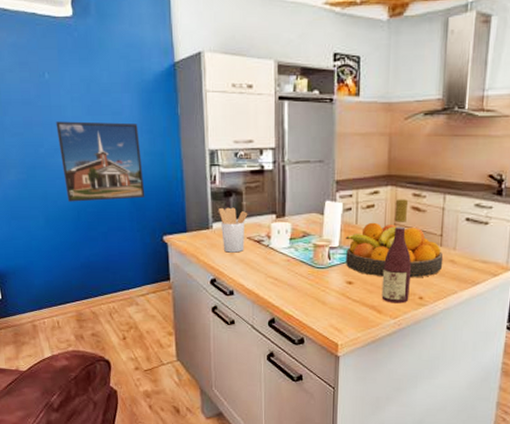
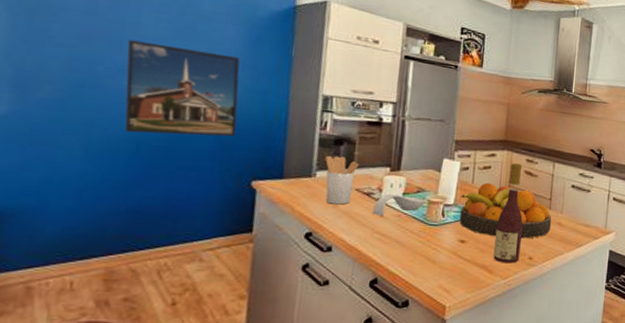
spoon rest: none [265,239,311,261] -> present [373,193,425,216]

